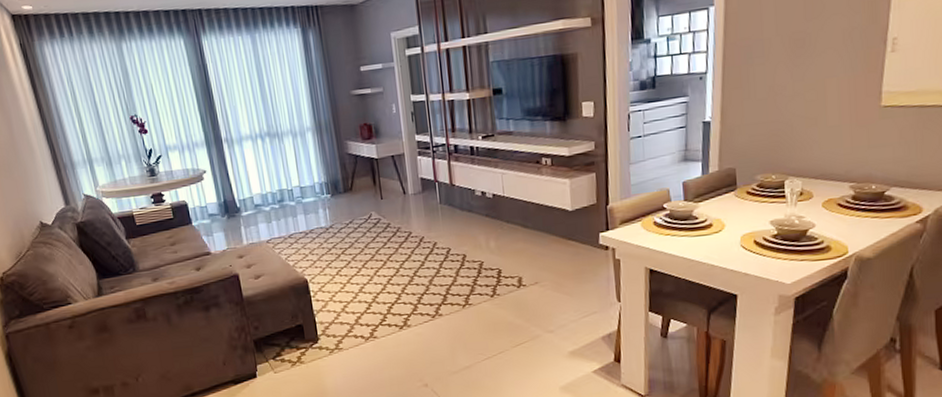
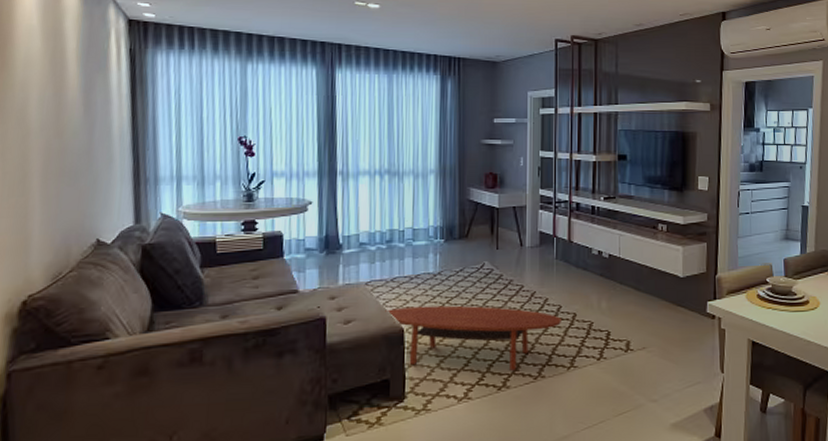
coffee table: none [288,254,452,311] -> present [385,305,561,371]

